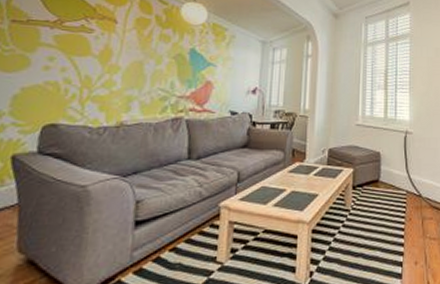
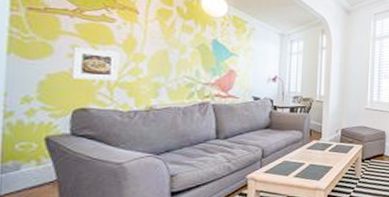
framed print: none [44,58,95,94] -> present [70,46,120,81]

